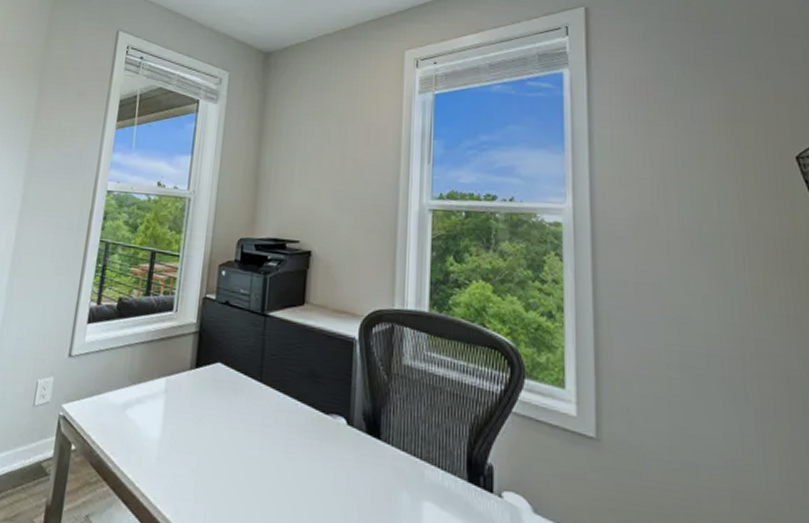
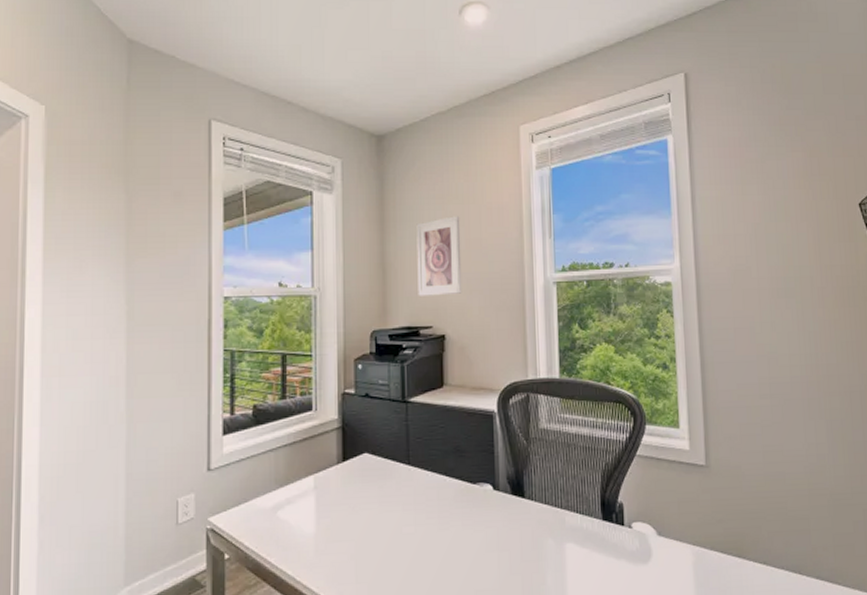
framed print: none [288,133,337,212] -> present [416,216,462,296]

